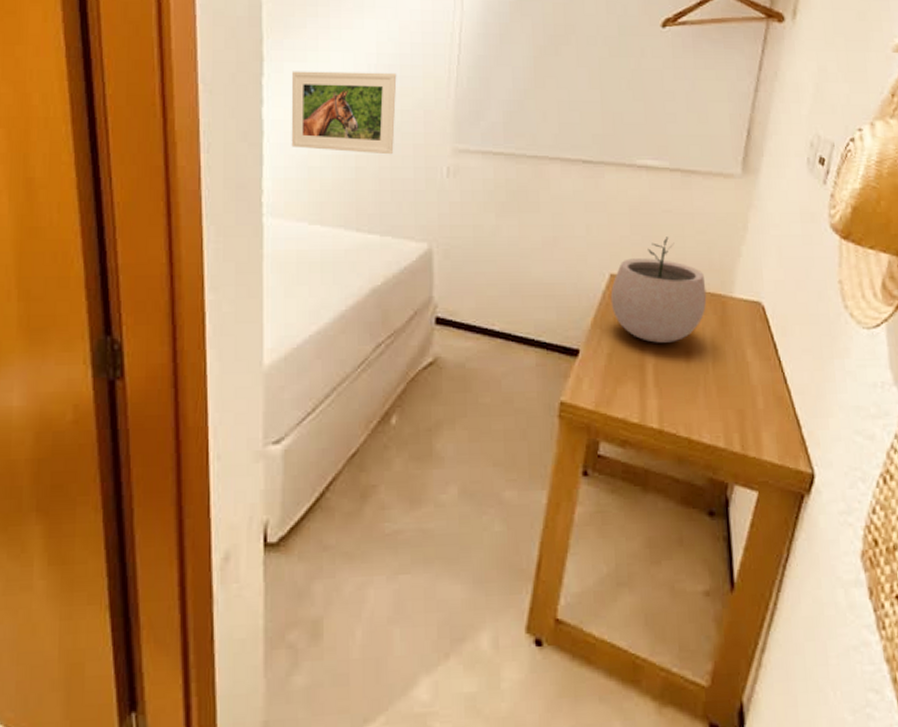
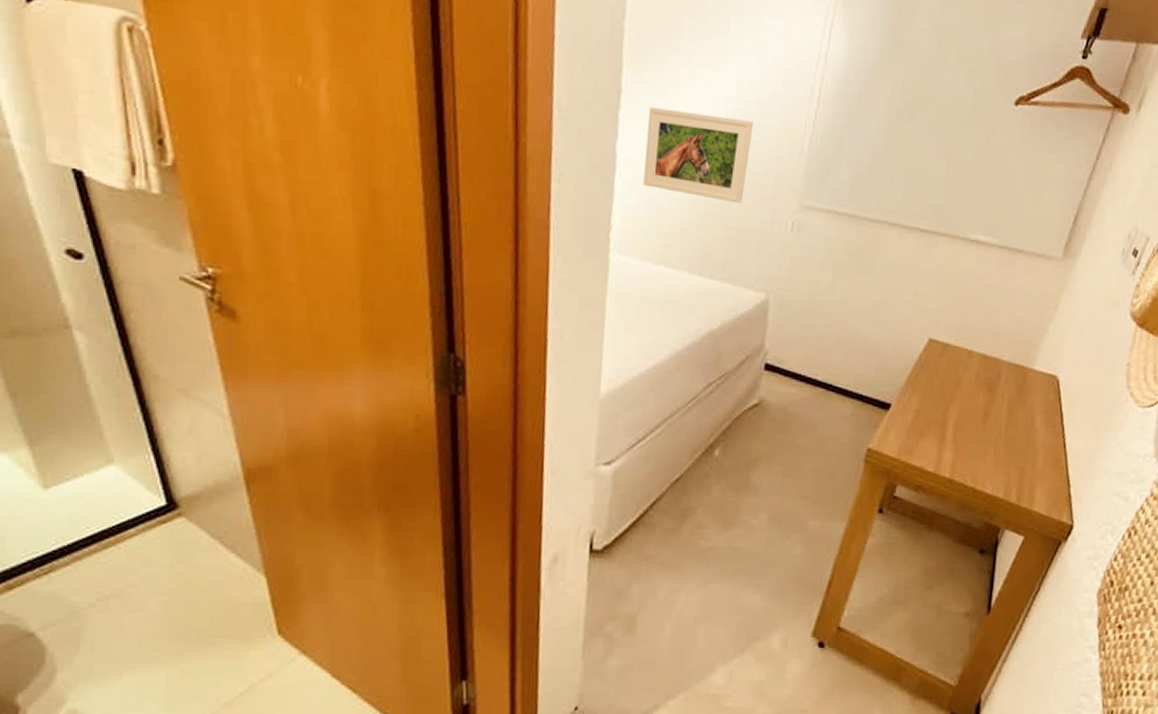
plant pot: present [610,237,707,343] -> none [925,309,1012,405]

